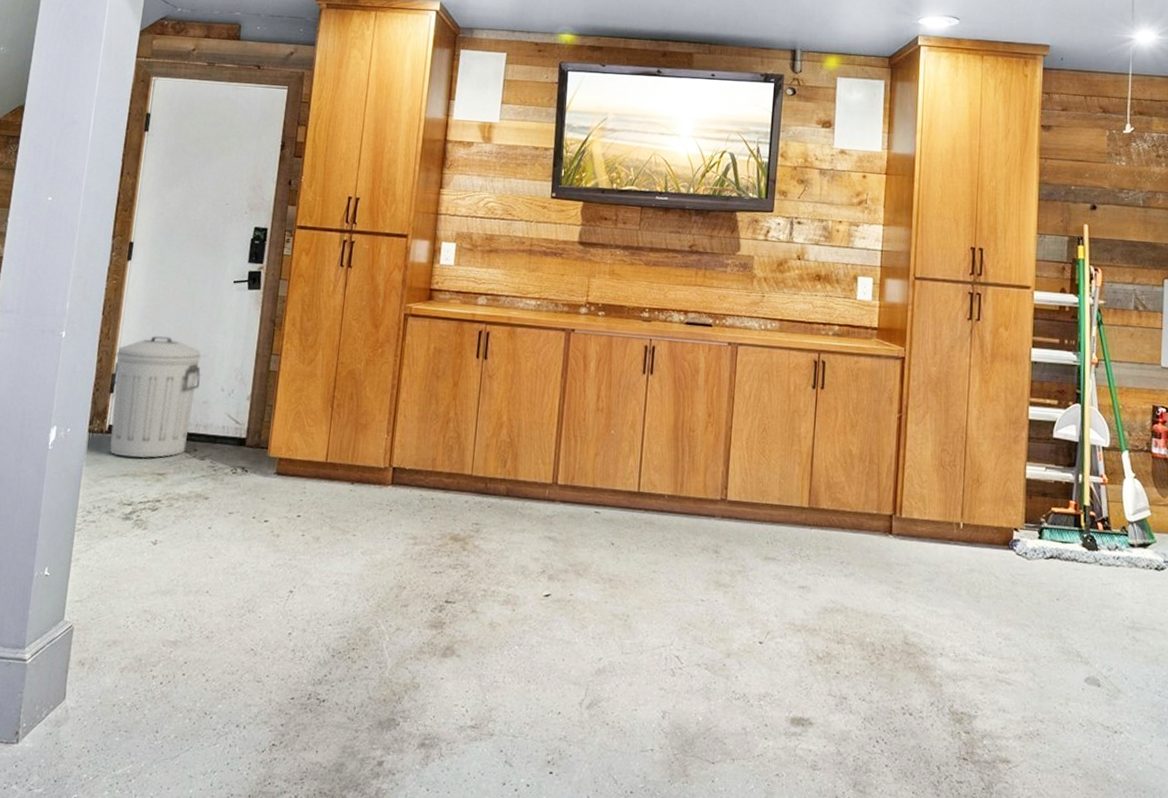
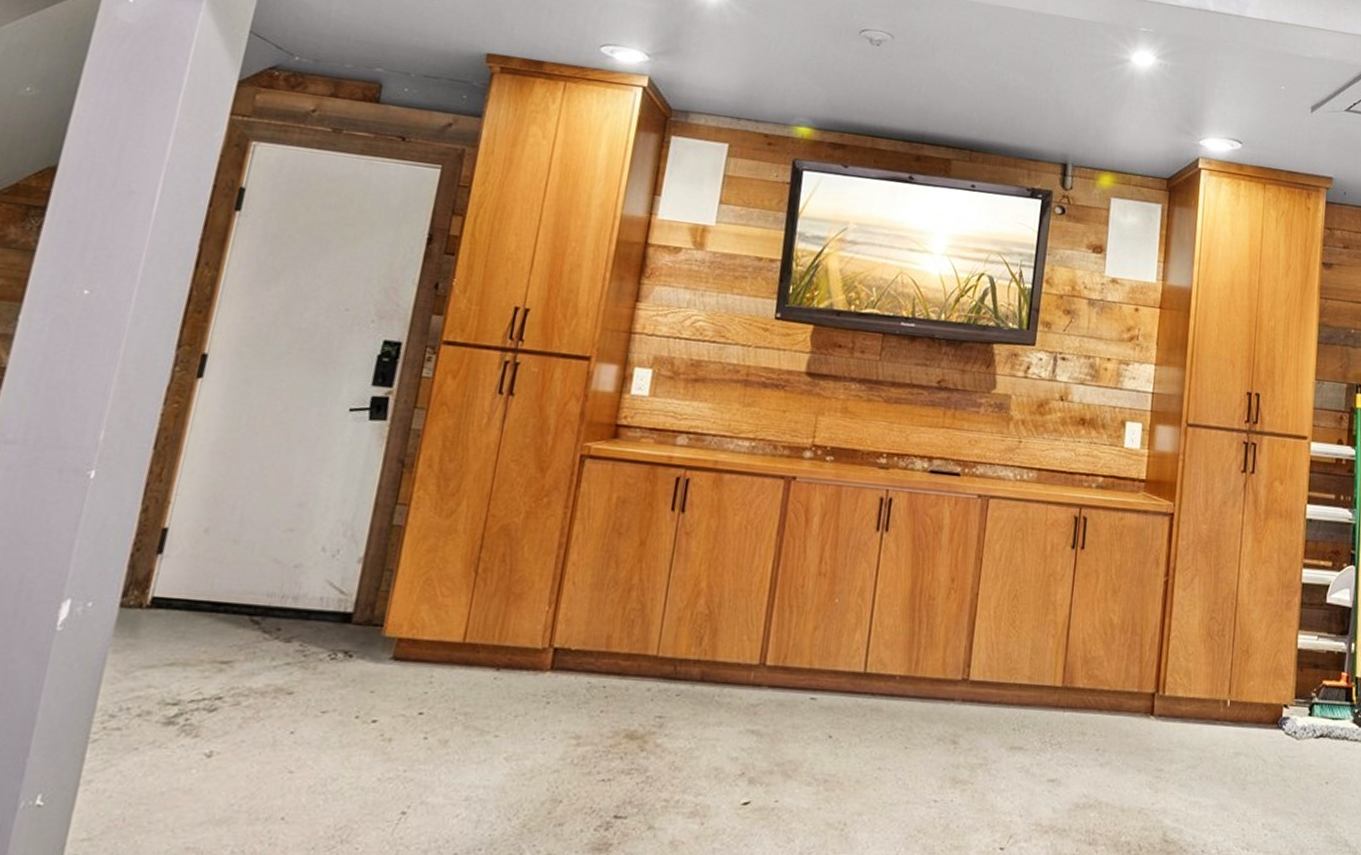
trash can: present [109,336,202,459] -> none [150,478,297,642]

